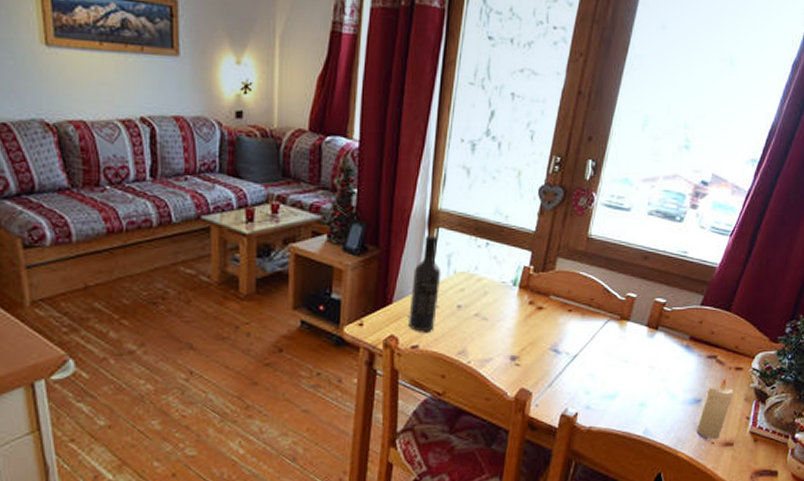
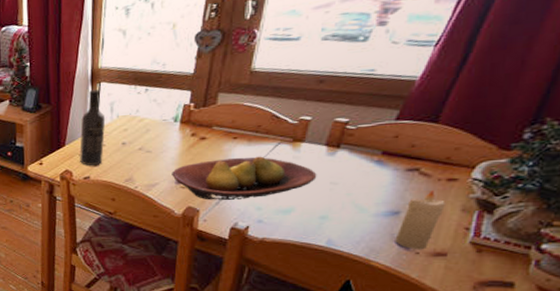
fruit bowl: none [507,333,639,382] -> present [172,156,317,200]

